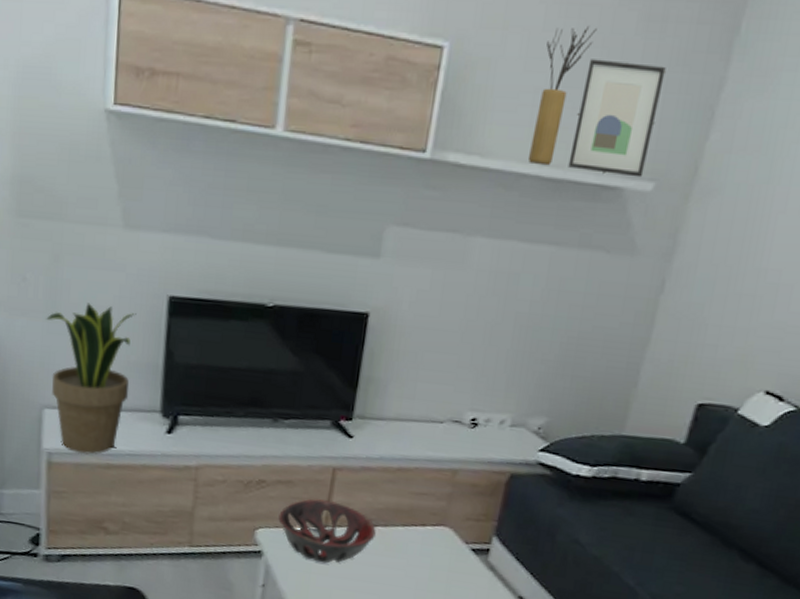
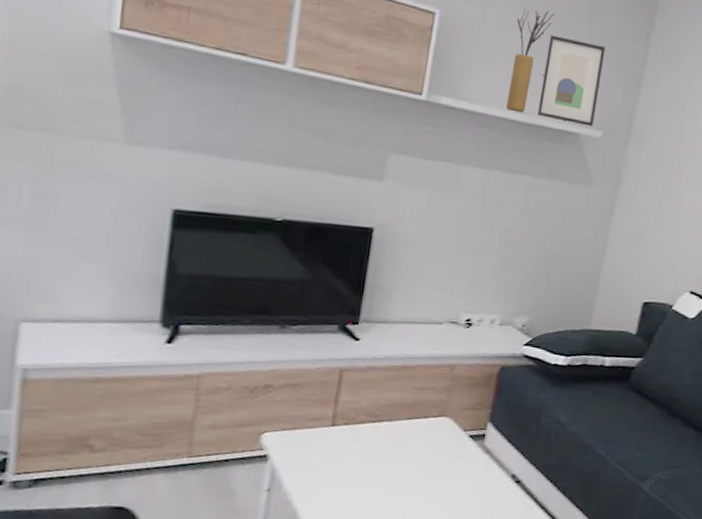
potted plant: present [46,302,137,455] -> none [29,214,137,370]
decorative bowl: present [278,499,376,564] -> none [285,400,382,462]

